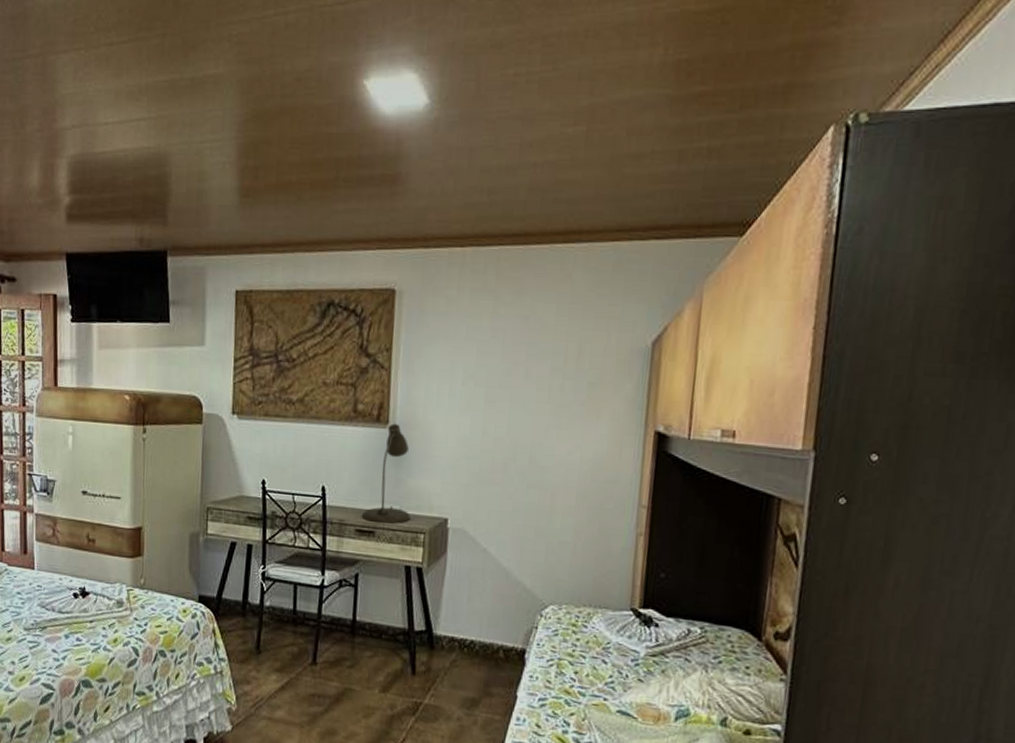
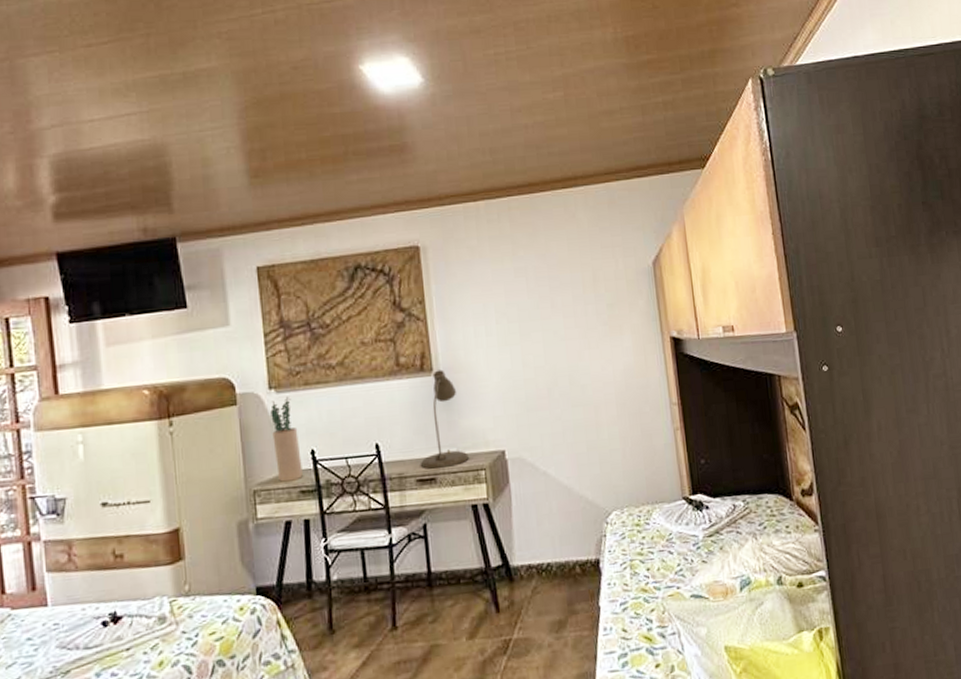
vase: none [229,424,253,506] -> present [270,396,303,482]

